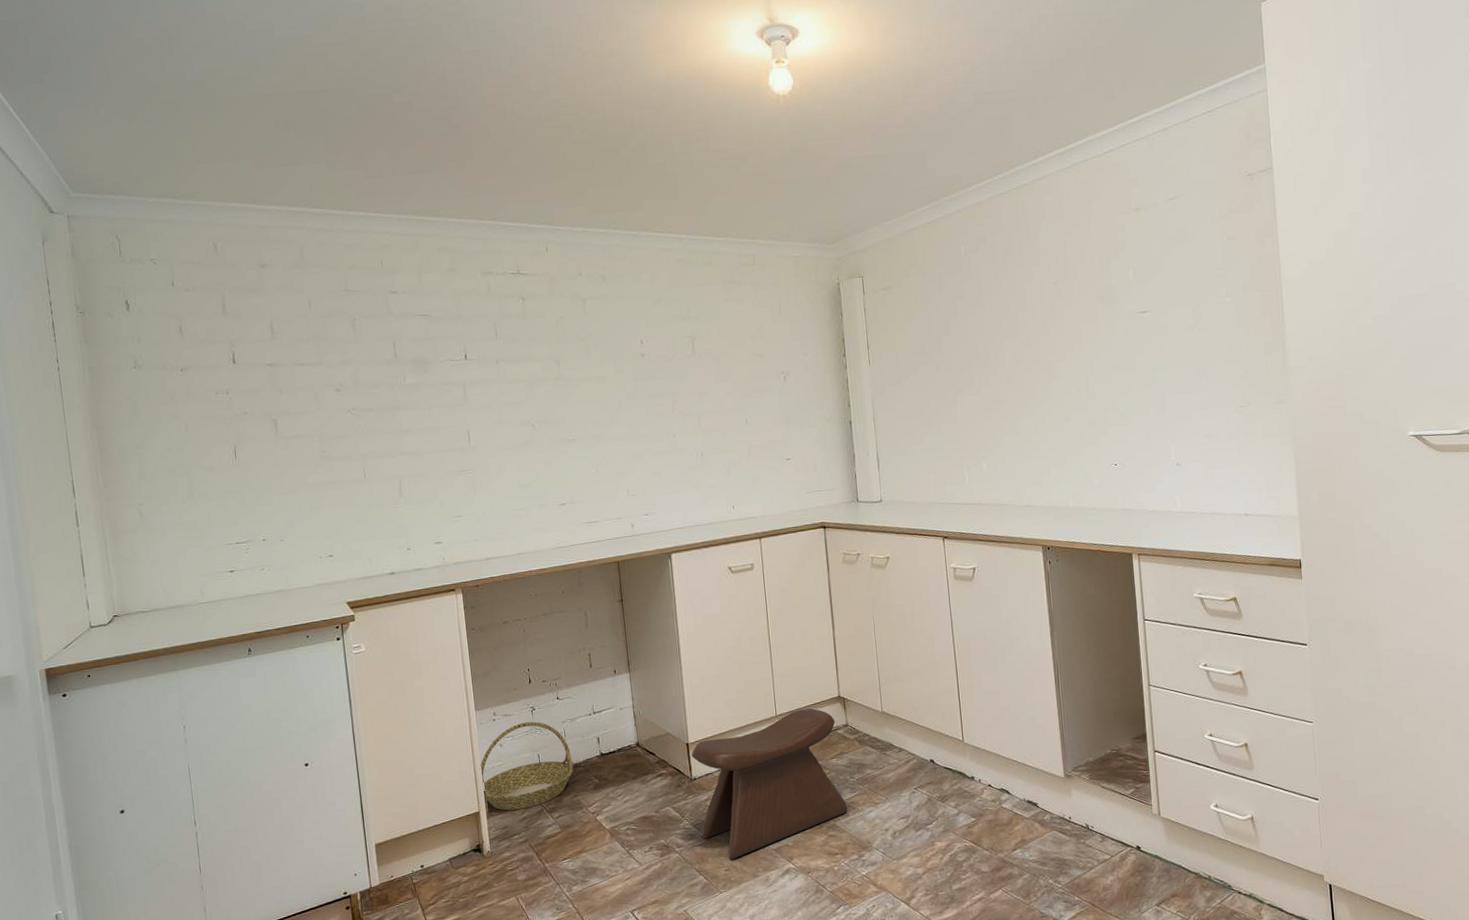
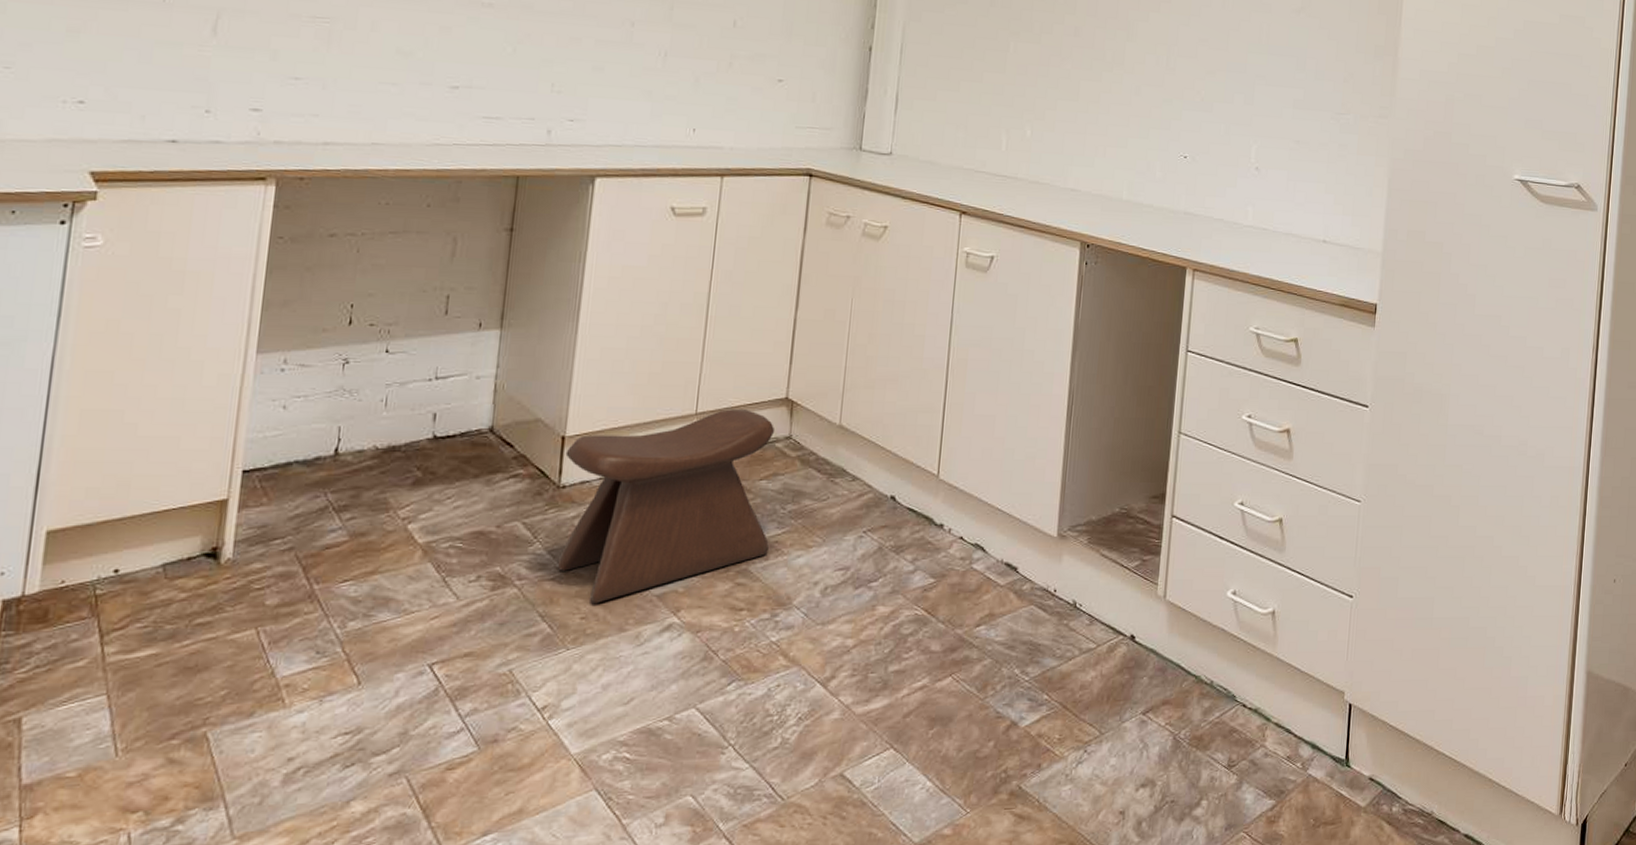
basket: present [479,721,574,811] -> none [240,379,390,502]

